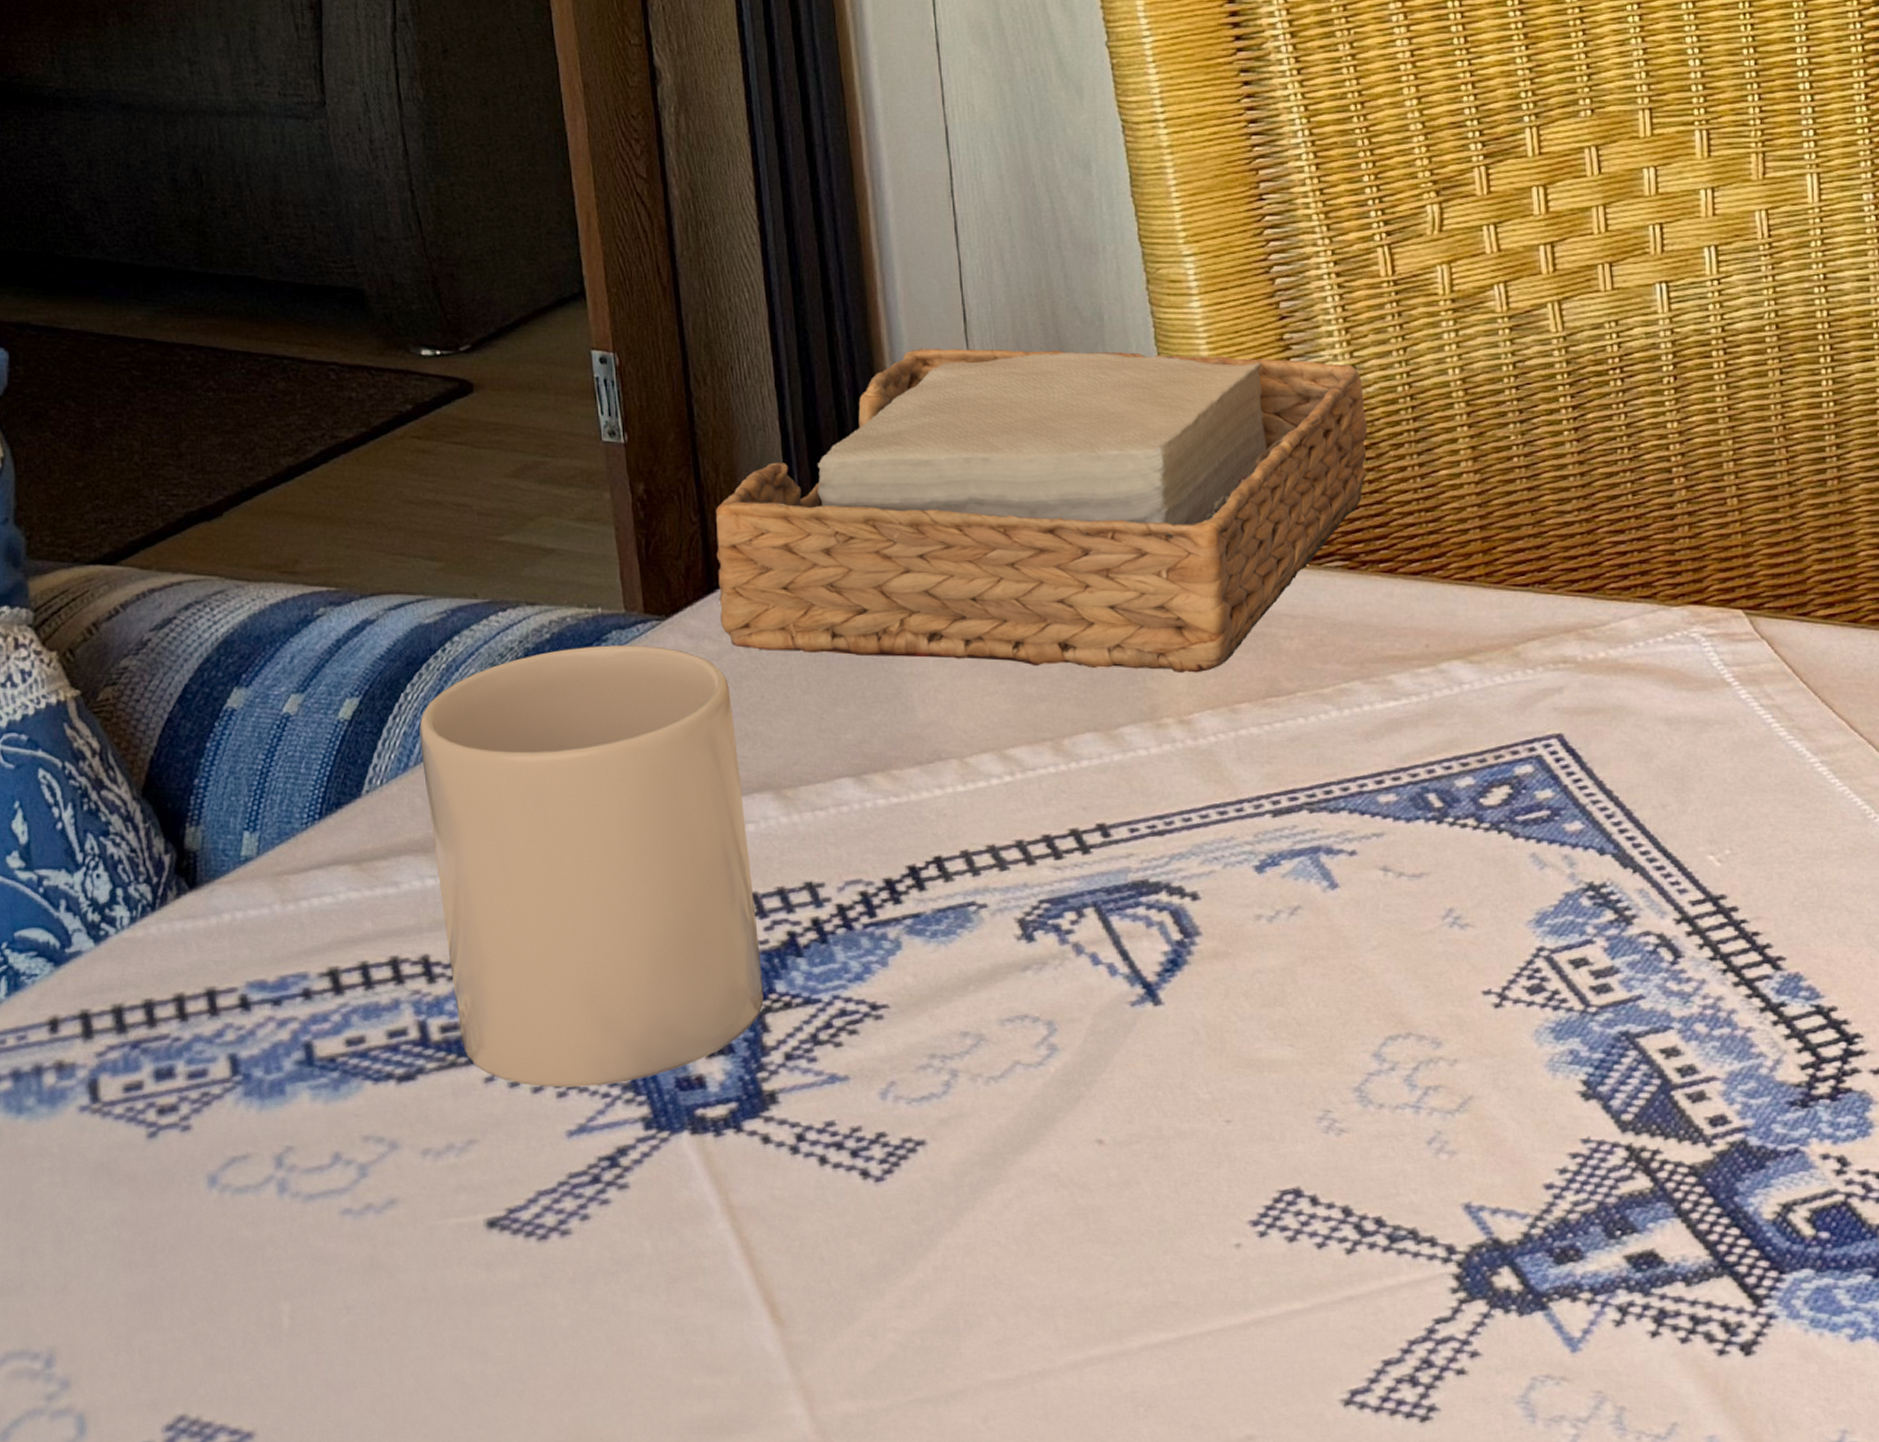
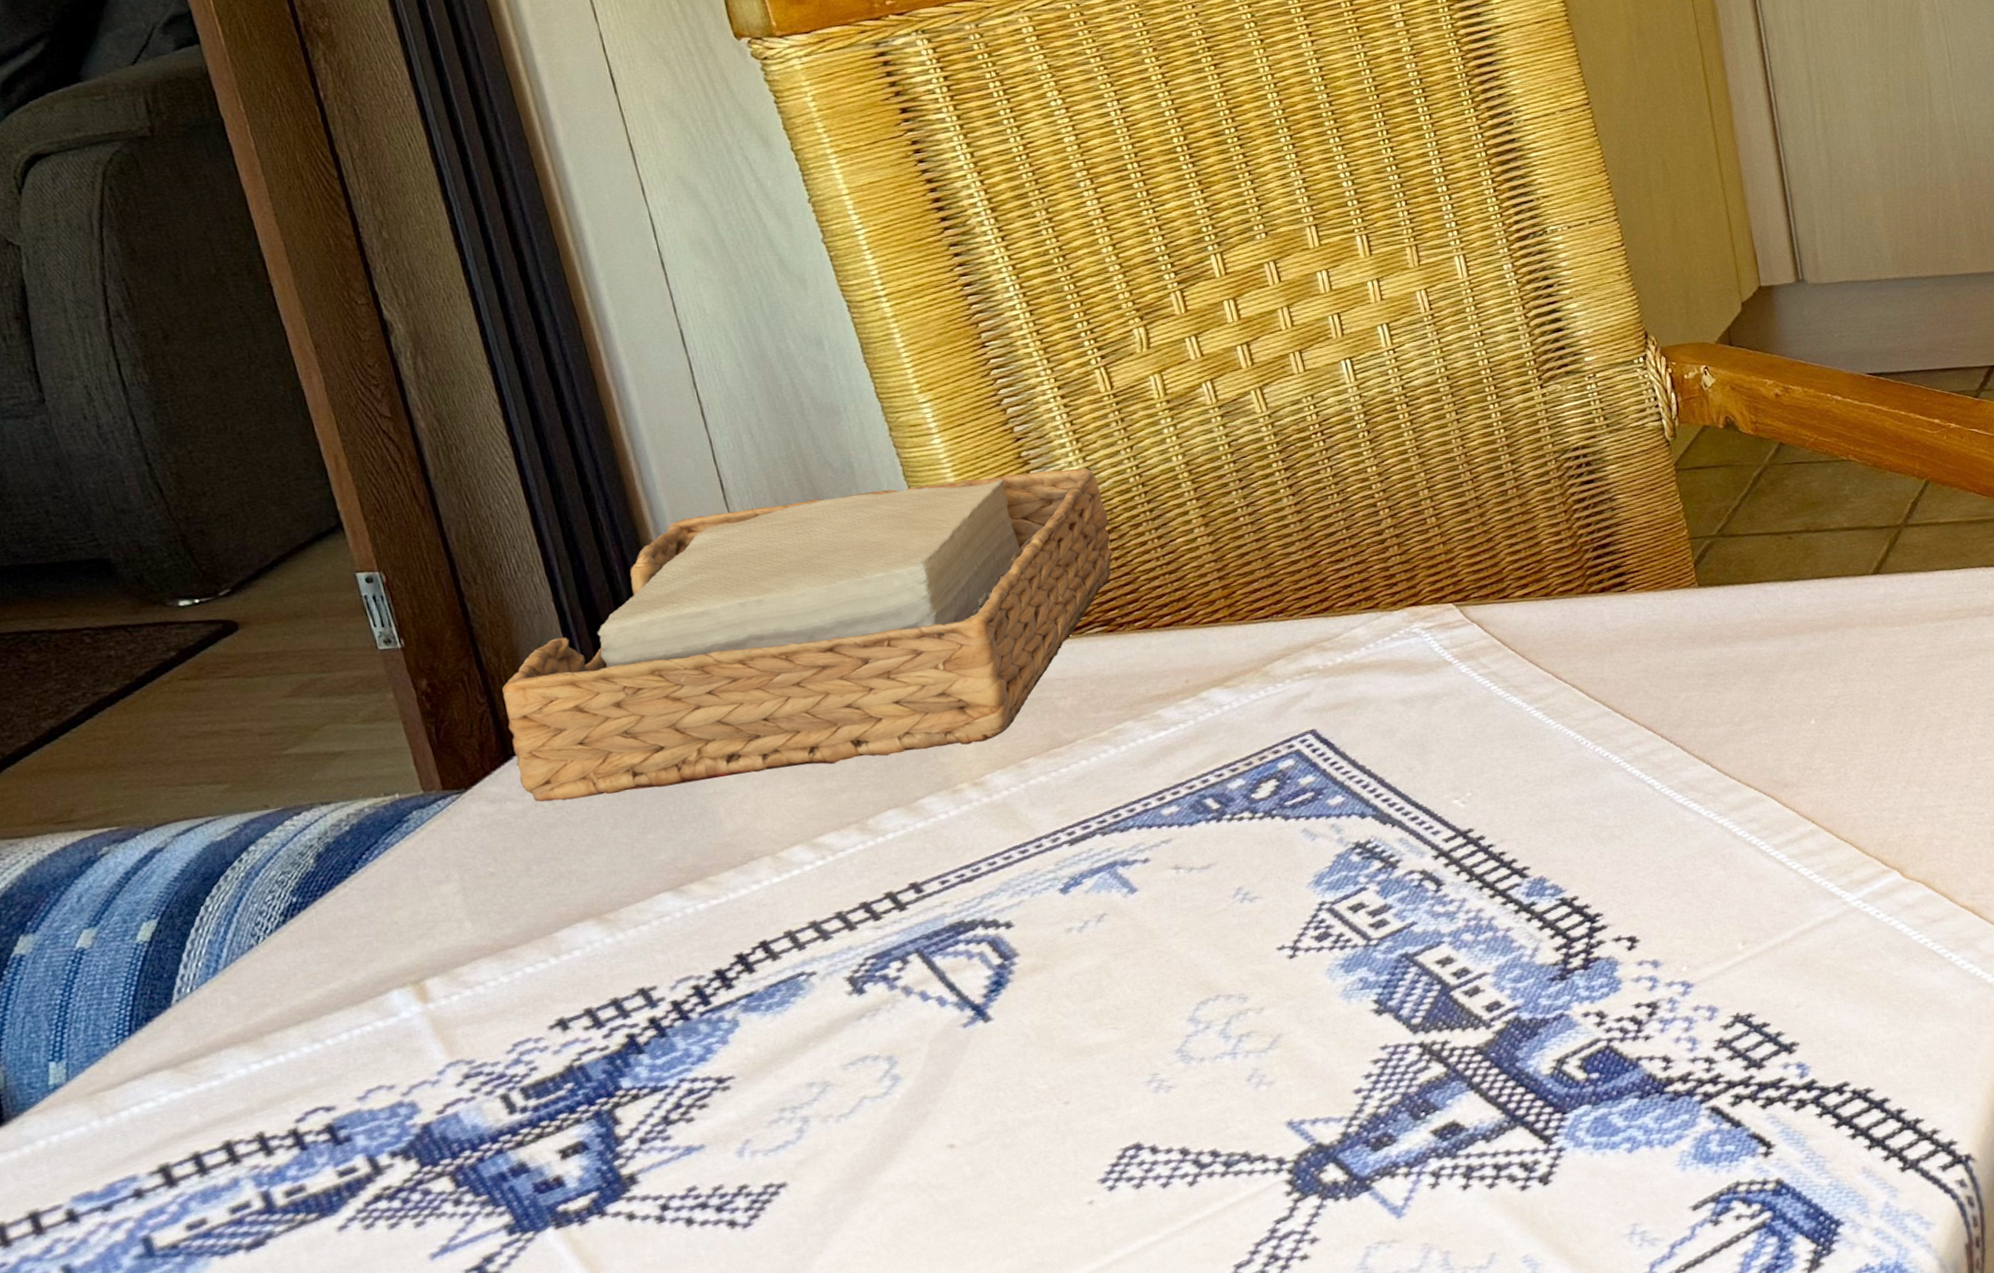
mug: present [419,644,764,1088] -> none [224,815,612,1225]

